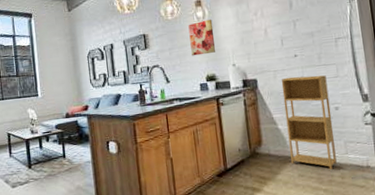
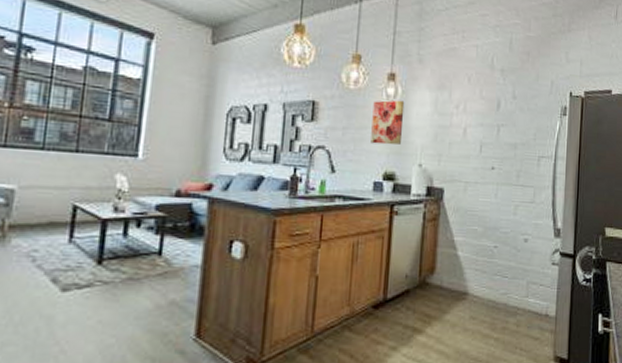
shelving unit: present [281,75,337,170] -> none [465,192,521,314]

